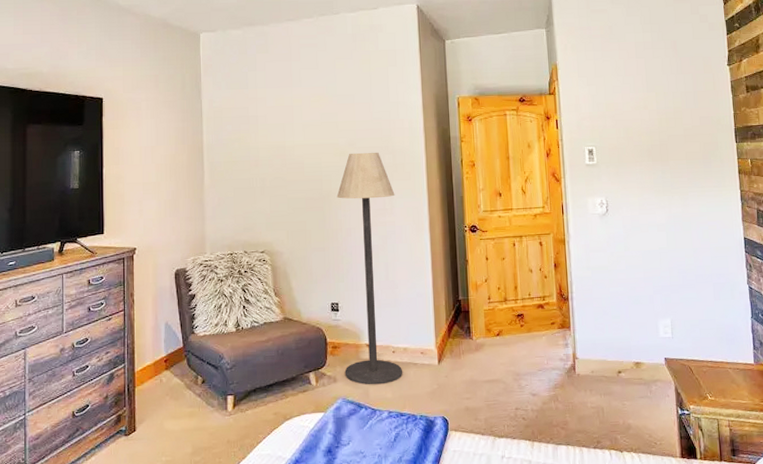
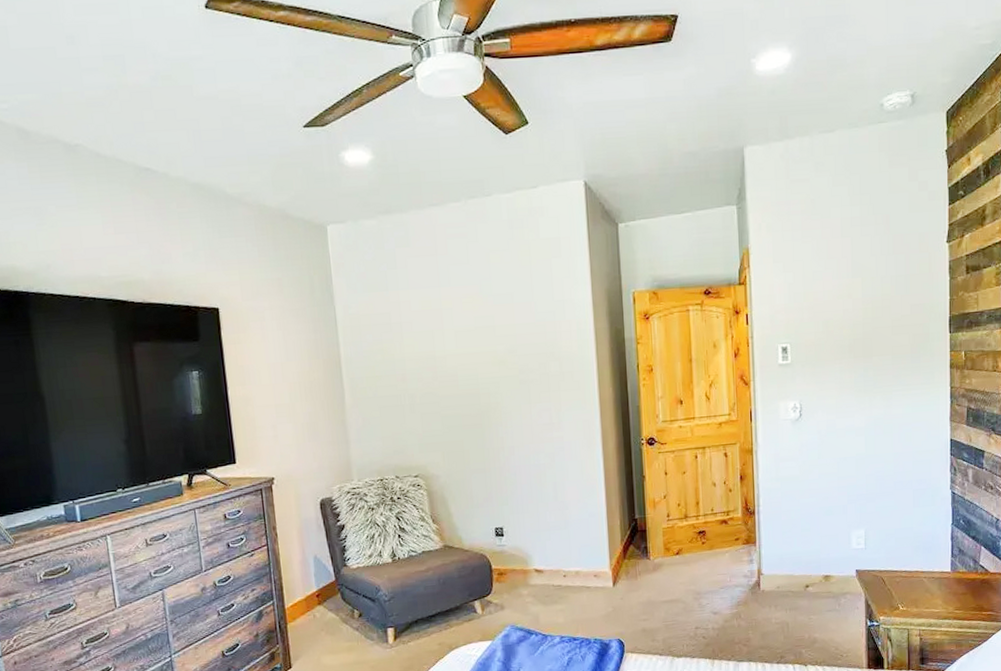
floor lamp: present [336,152,402,385] -> none [496,359,575,611]

